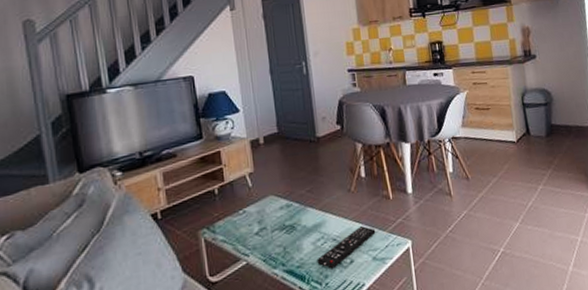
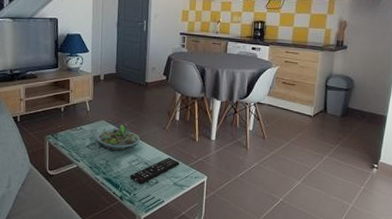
succulent planter: none [266,193,322,232] -> present [97,123,140,151]

